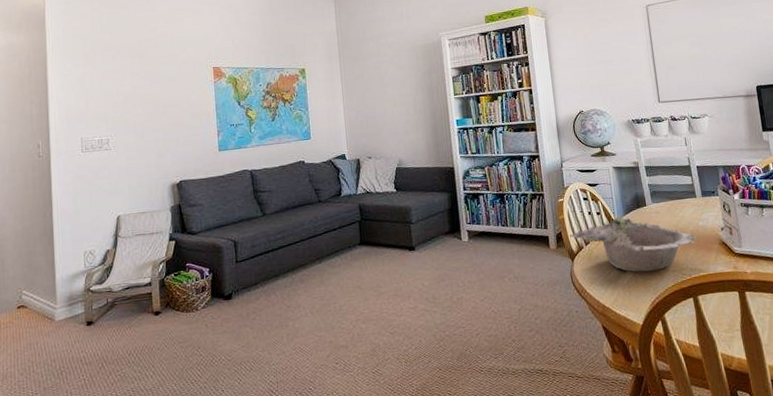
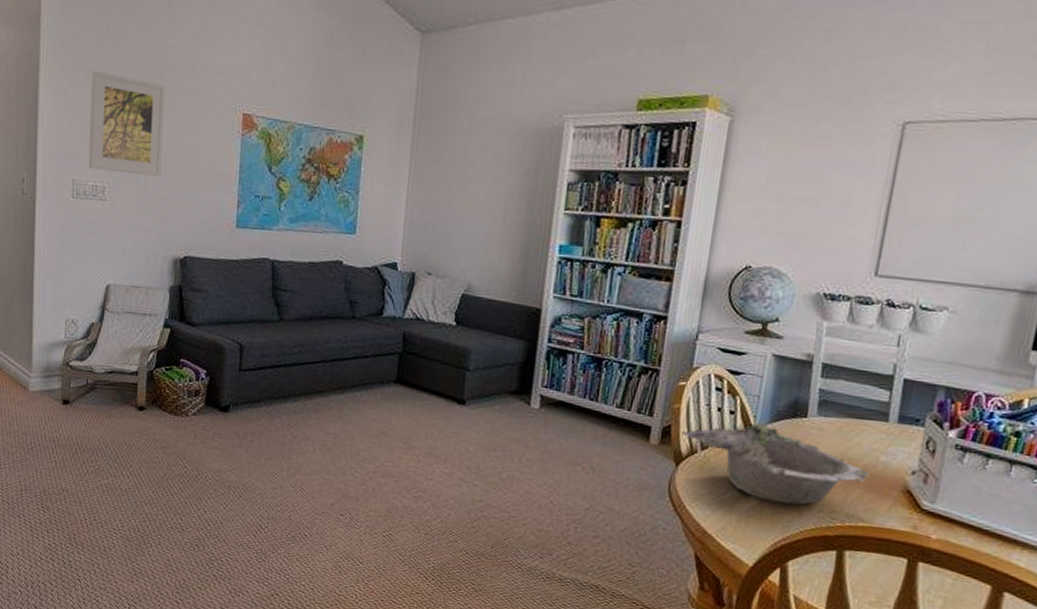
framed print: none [90,54,154,128] -> present [88,70,165,176]

